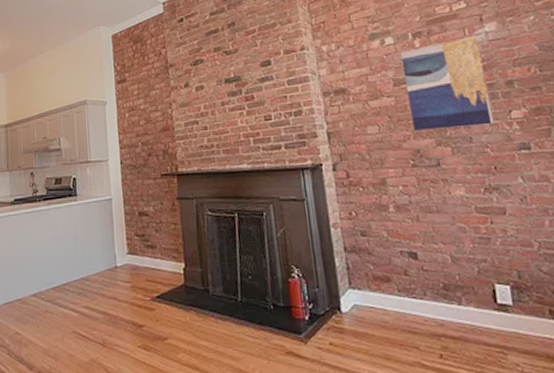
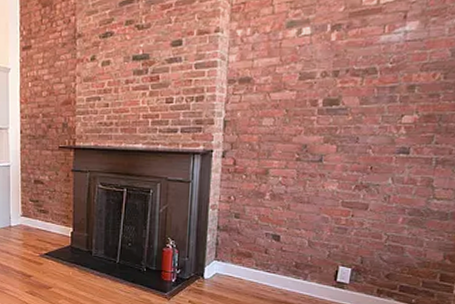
wall art: present [400,36,494,131] -> none [307,34,395,127]

